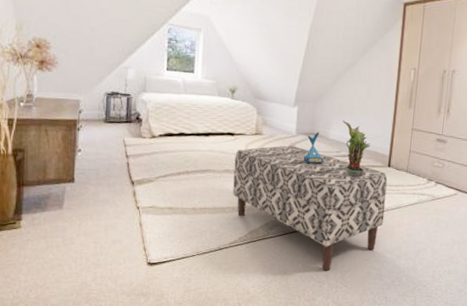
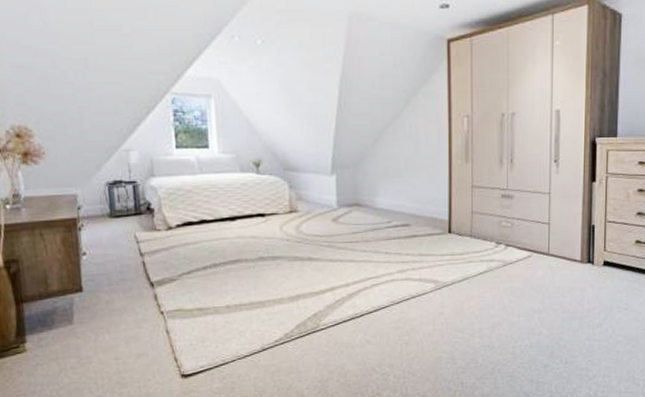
bench: present [233,145,388,271] -> none [268,221,450,361]
gift bag: present [303,131,324,165] -> none [348,201,374,240]
potted plant: present [342,120,371,178] -> none [390,184,426,250]

